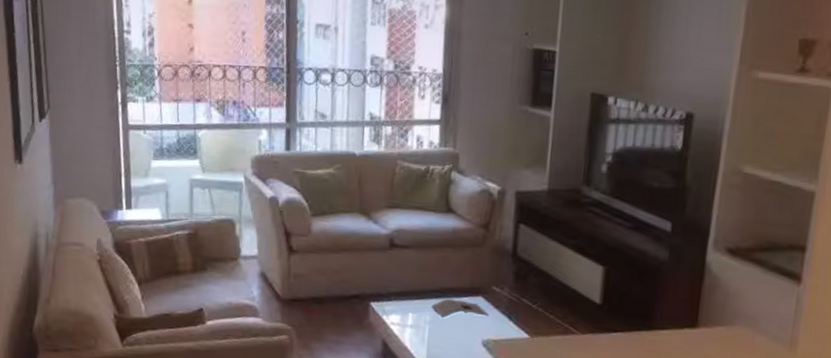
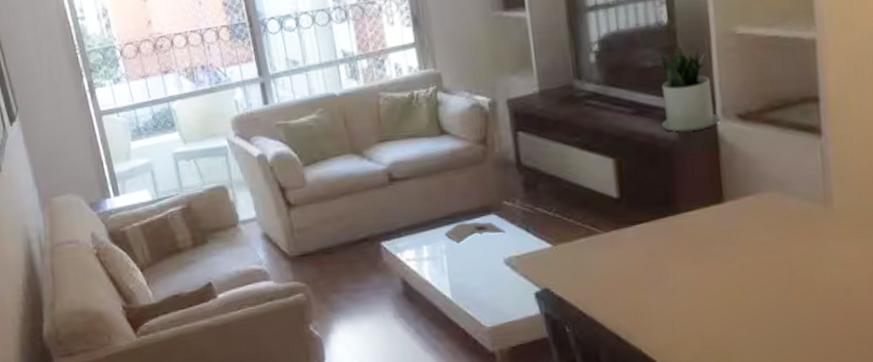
planter: none [654,172,710,257] -> present [659,45,719,133]

